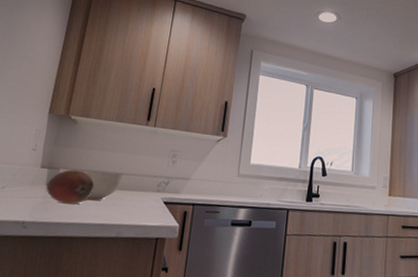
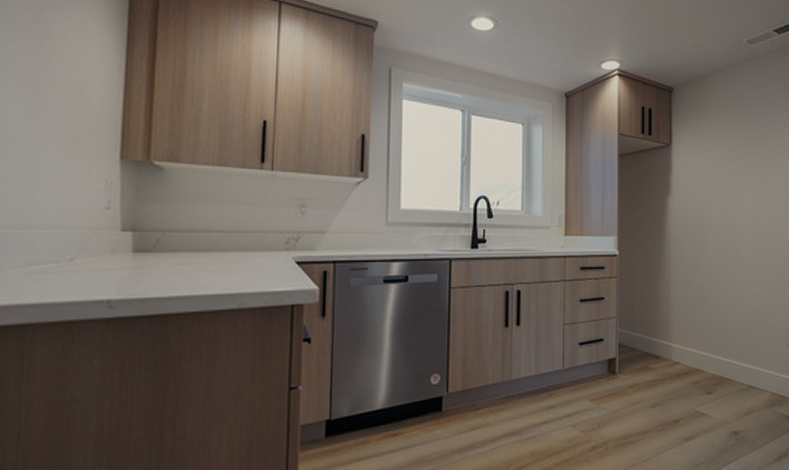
fruit: present [46,169,95,204] -> none [133,231,201,274]
bowl: present [59,167,123,201] -> none [149,229,238,267]

